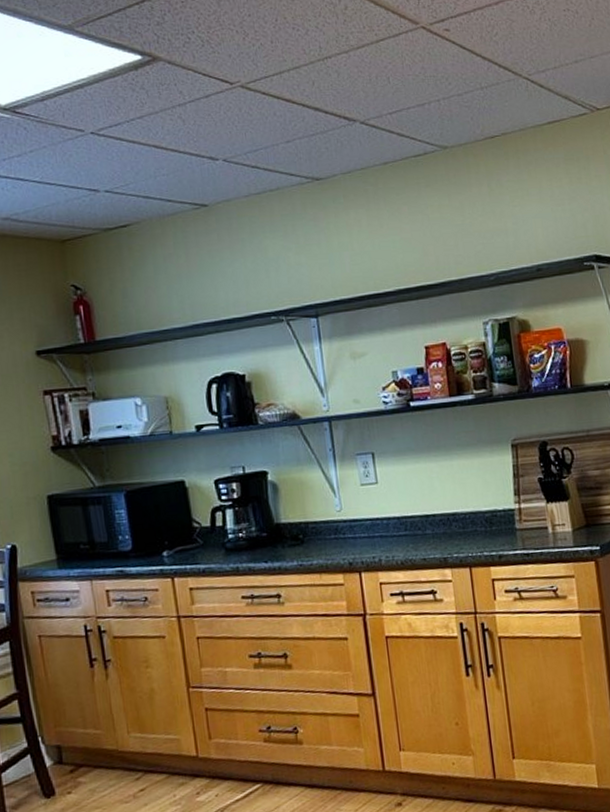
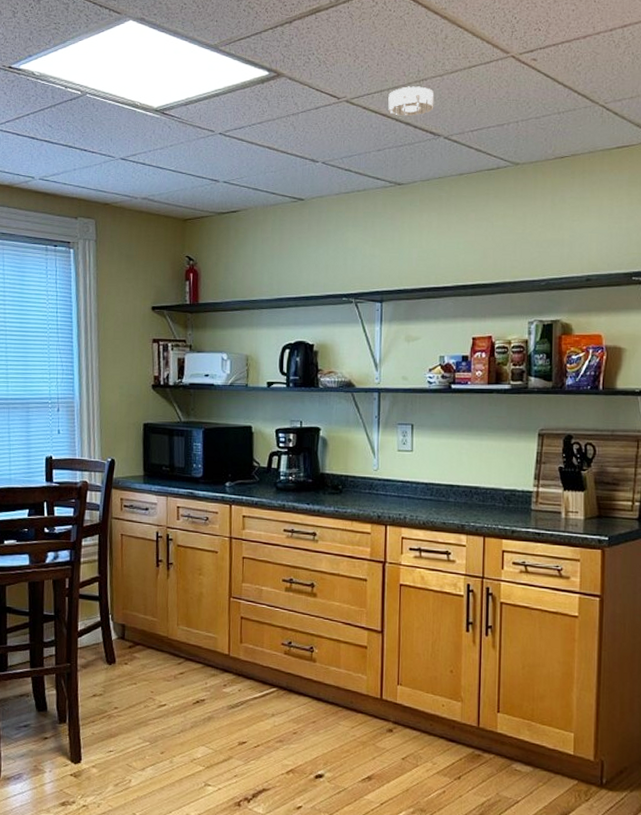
smoke detector: none [289,65,344,101] -> present [388,86,434,116]

